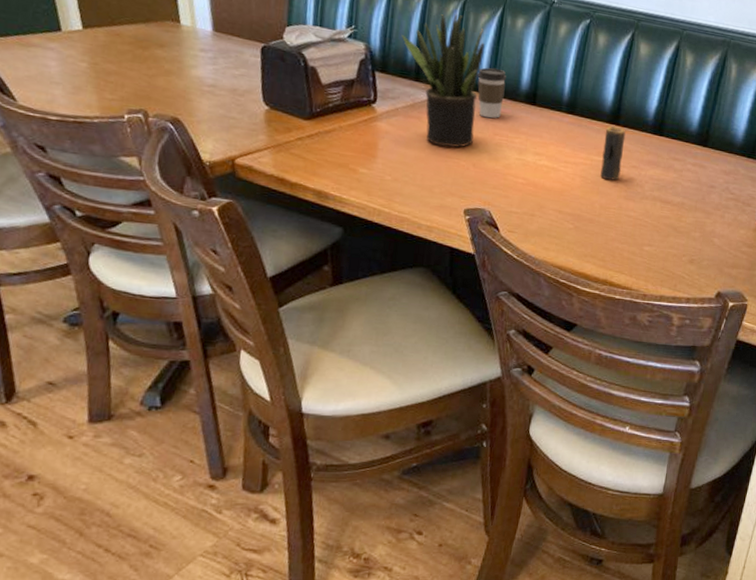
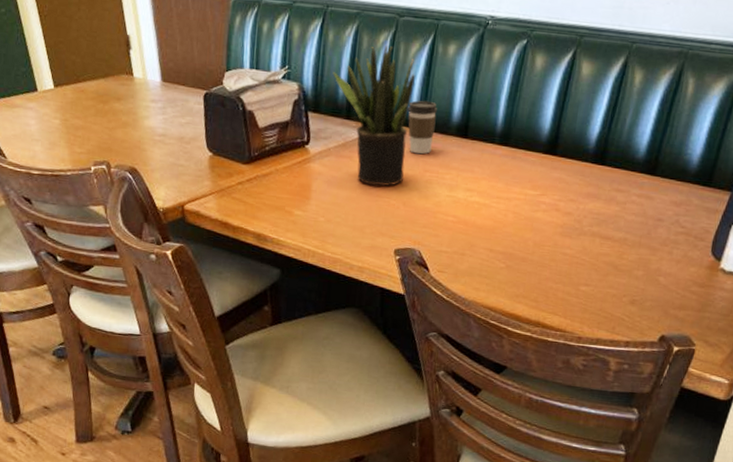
candle: present [600,125,626,180] -> none [535,156,564,216]

